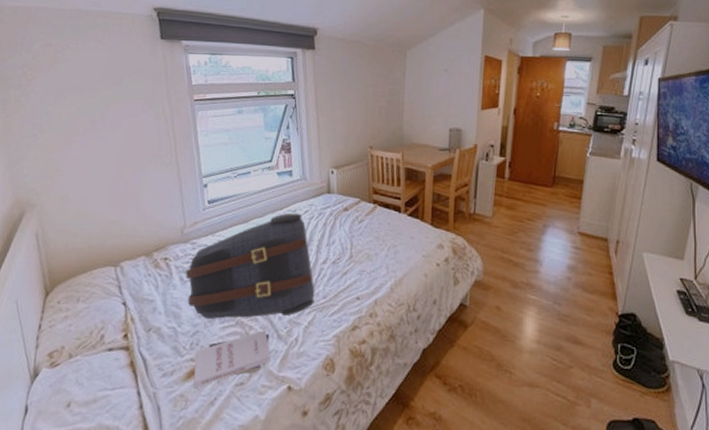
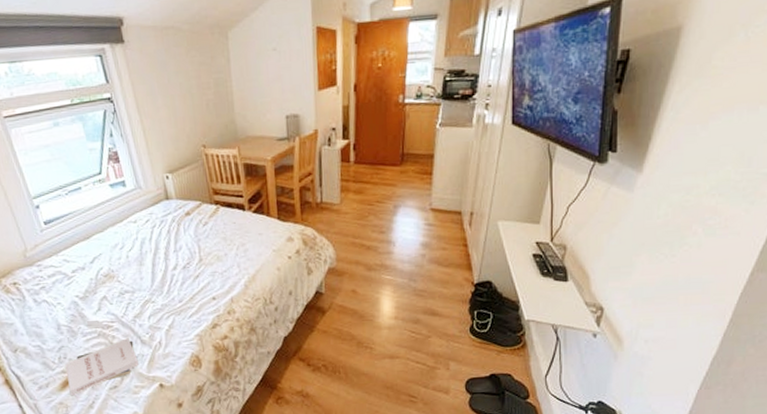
backpack: present [185,212,315,320] -> none [37,223,171,335]

